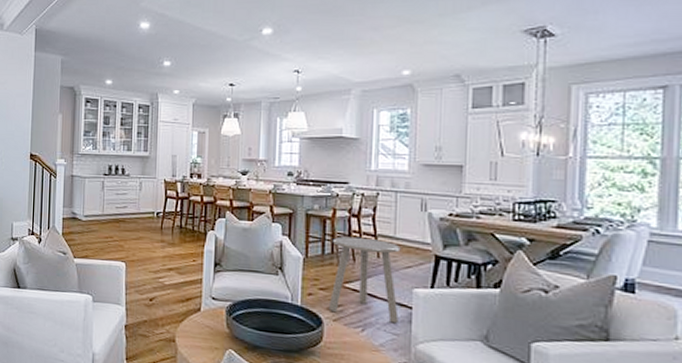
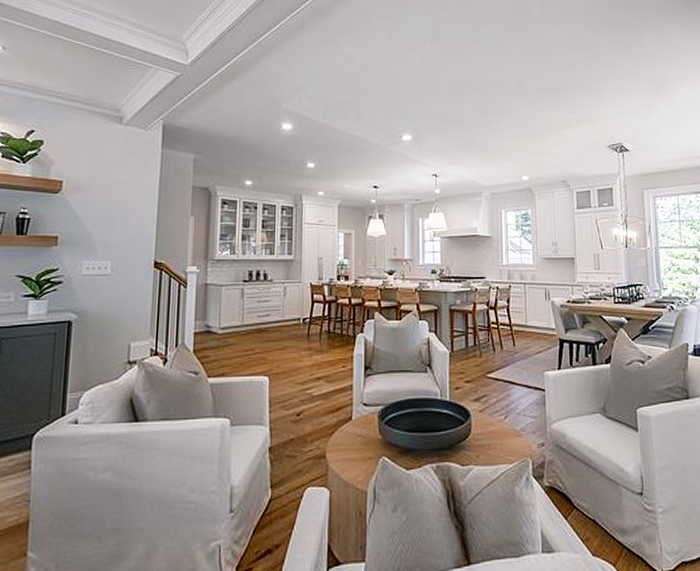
side table: present [328,236,401,324] -> none [474,328,535,407]

